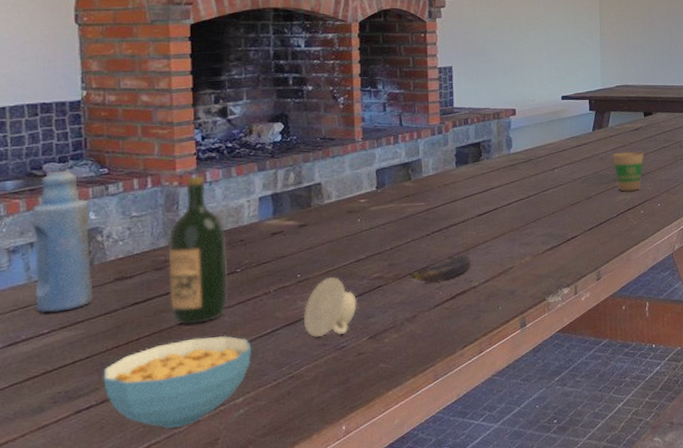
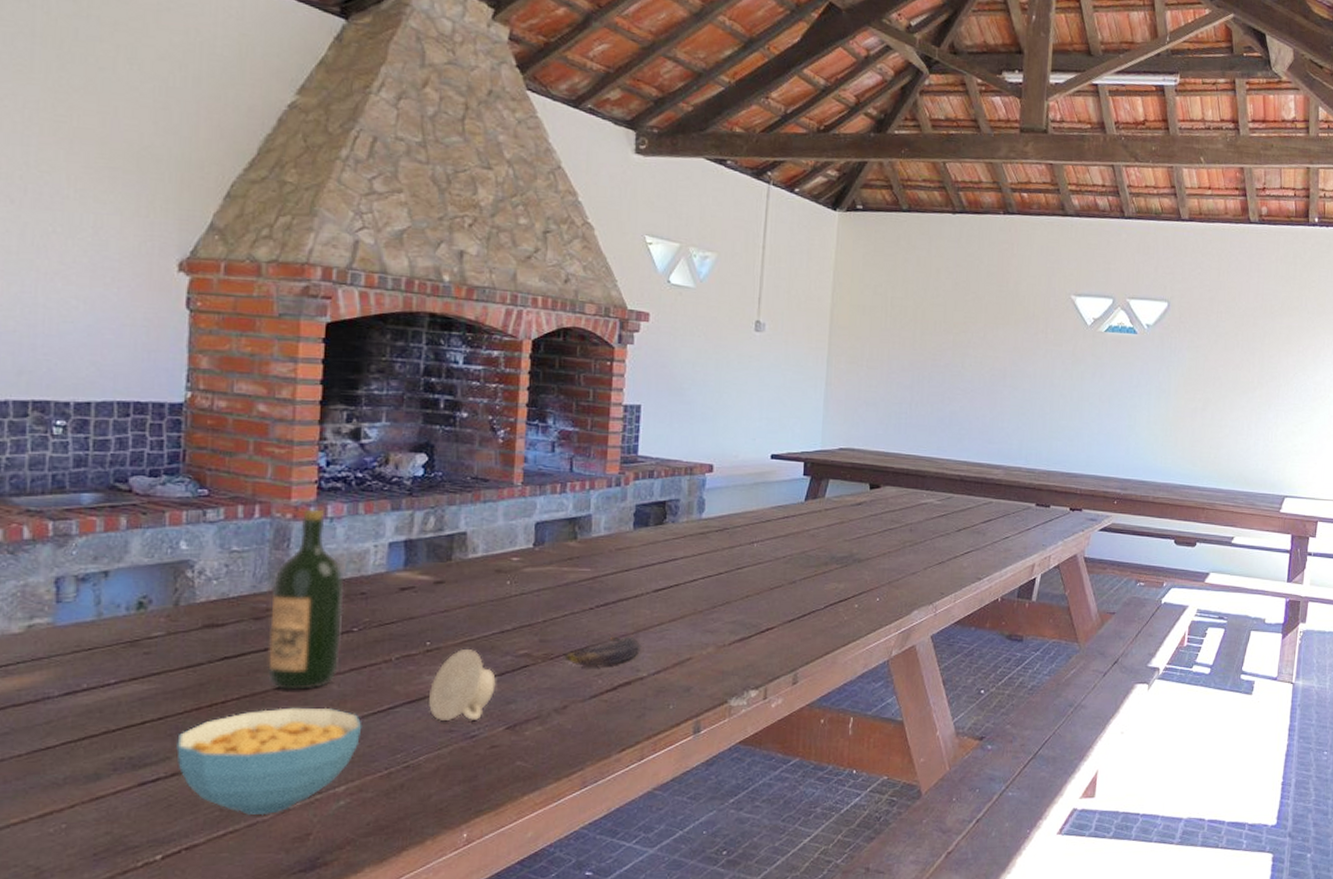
bottle: present [32,170,94,313] -> none [103,486,181,659]
paper cup: present [612,151,645,192] -> none [826,530,866,579]

